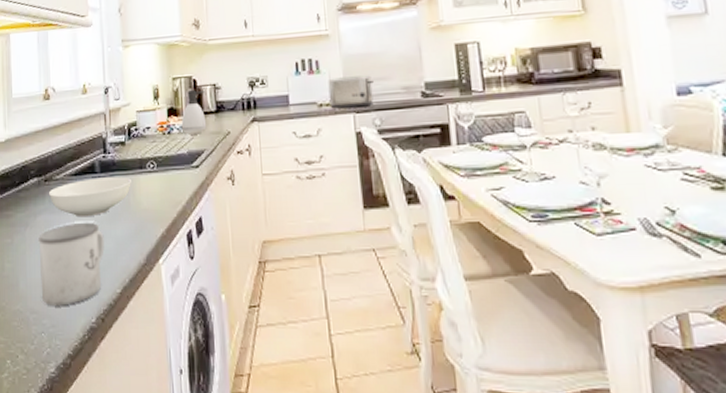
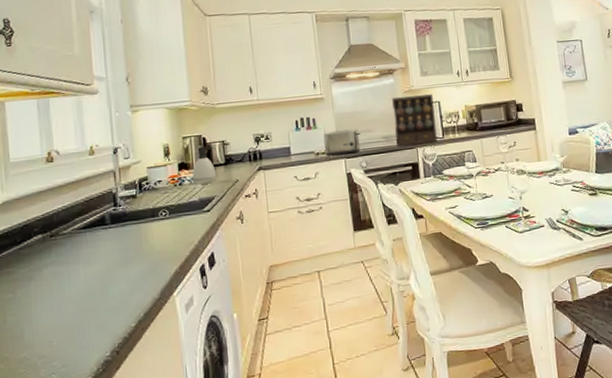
mug: present [38,222,105,306] -> none [45,268,118,349]
bowl: present [48,176,131,218] -> none [54,225,144,266]
spice rack: none [415,32,476,100] -> present [392,94,438,146]

